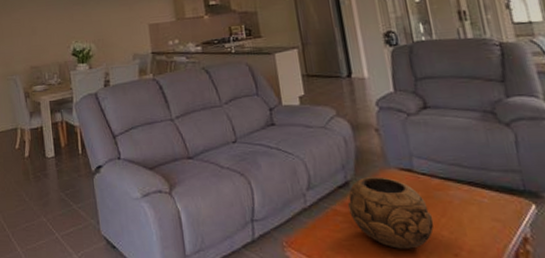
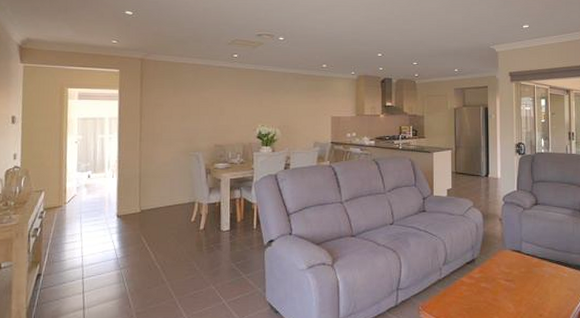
decorative bowl: present [348,177,434,249] -> none [472,256,530,311]

